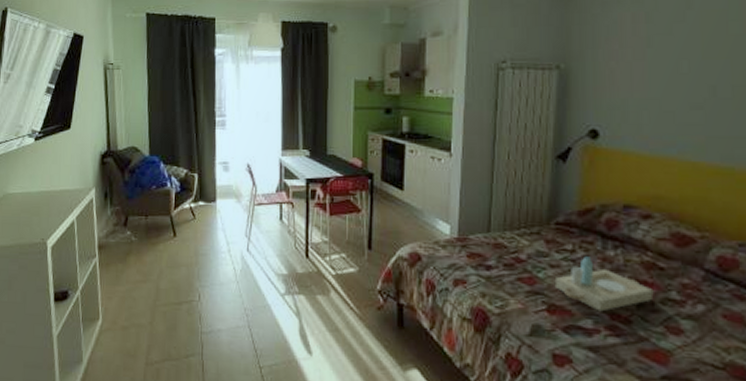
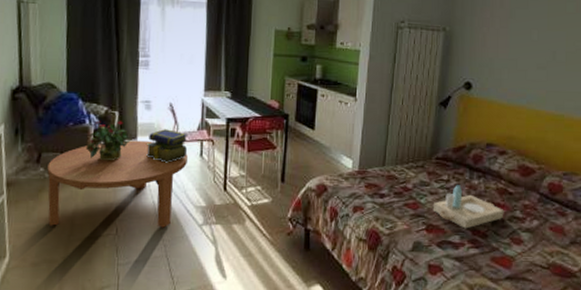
coffee table: none [134,203,267,296] -> present [47,140,188,228]
potted plant: none [168,183,212,225] -> present [85,120,132,161]
stack of books: none [225,191,266,227] -> present [145,129,187,163]

